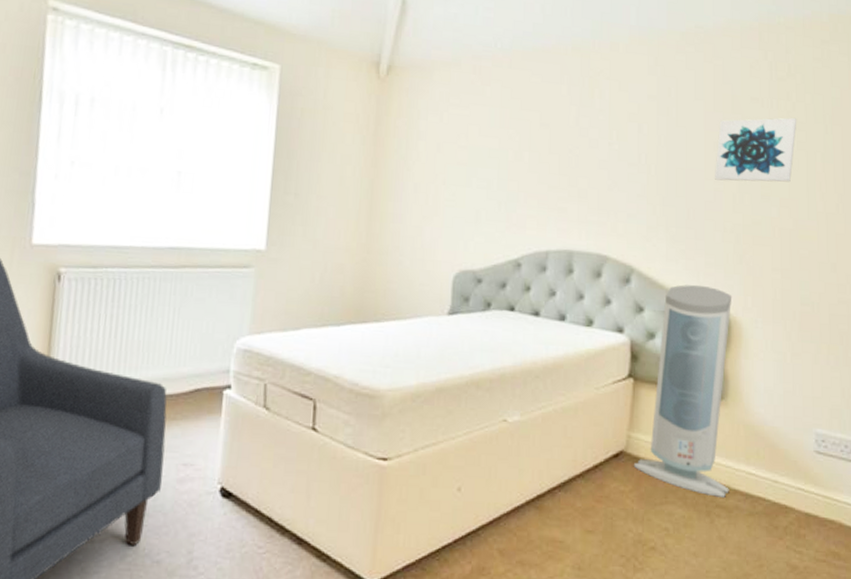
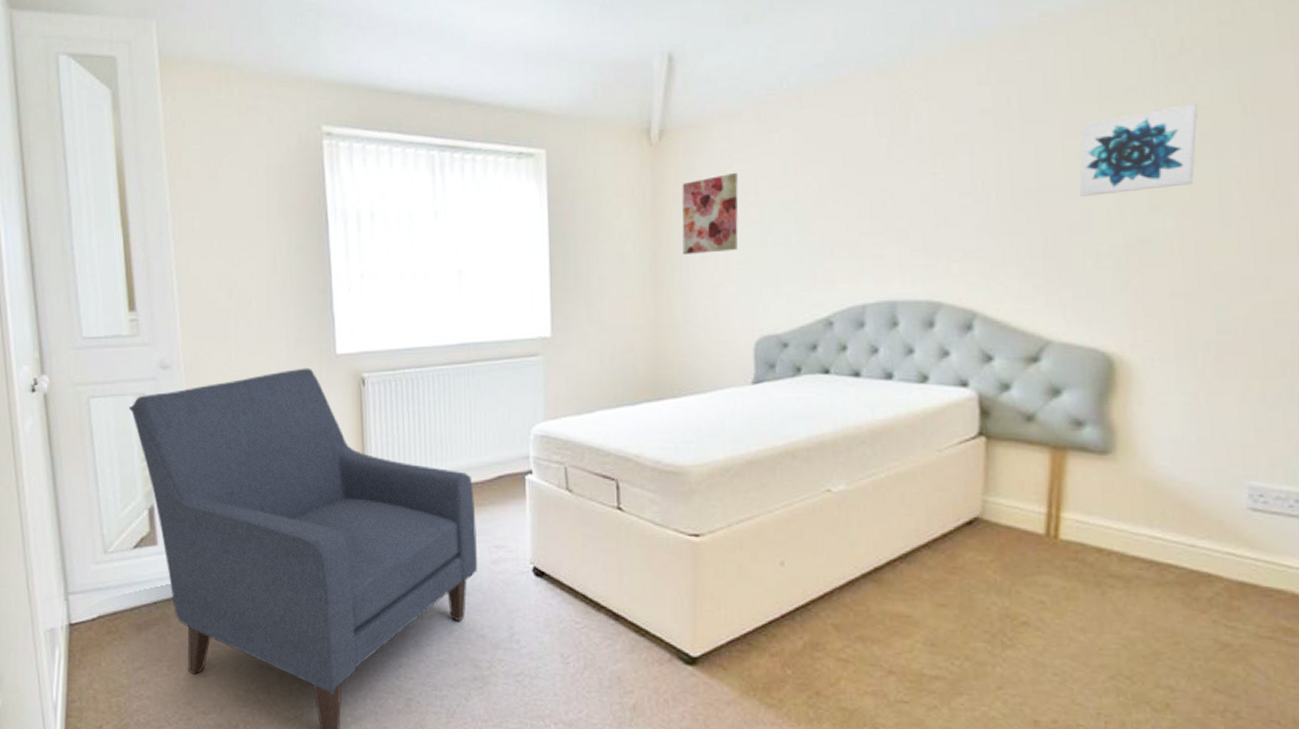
wall art: none [398,115,452,188] -> present [682,172,739,254]
air purifier: present [633,284,733,497] -> none [992,323,1126,565]

